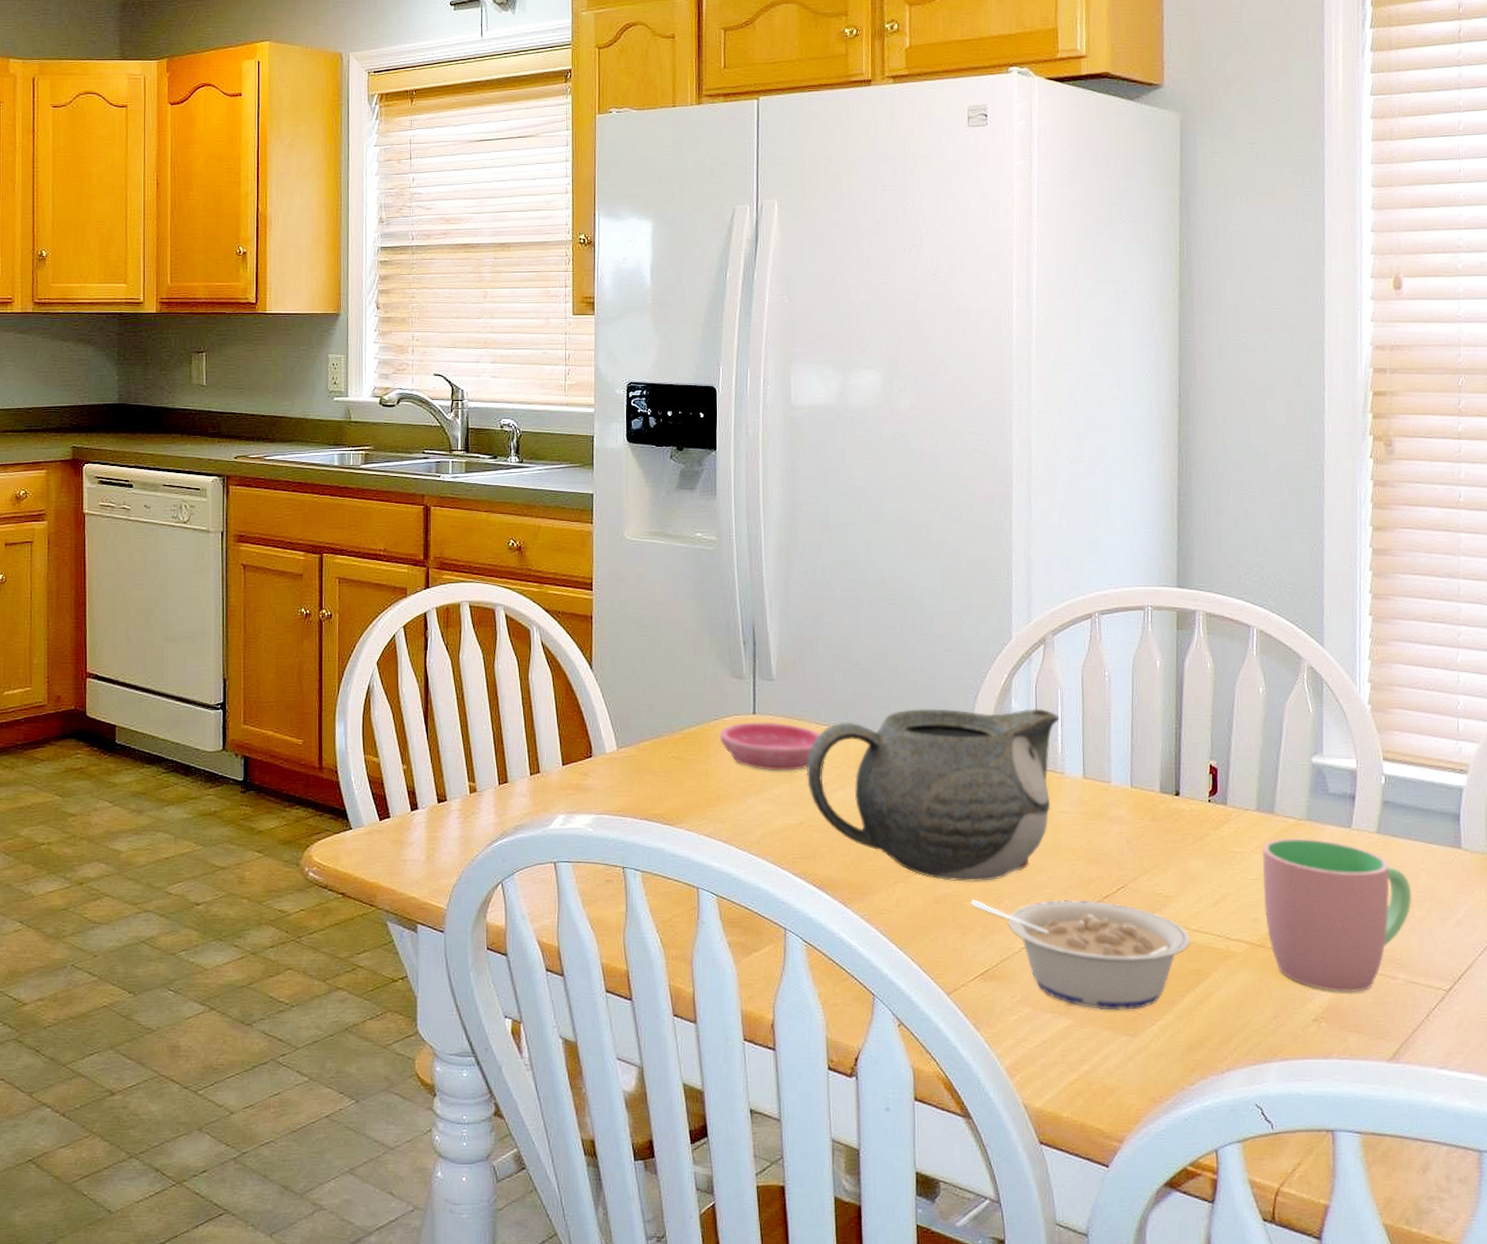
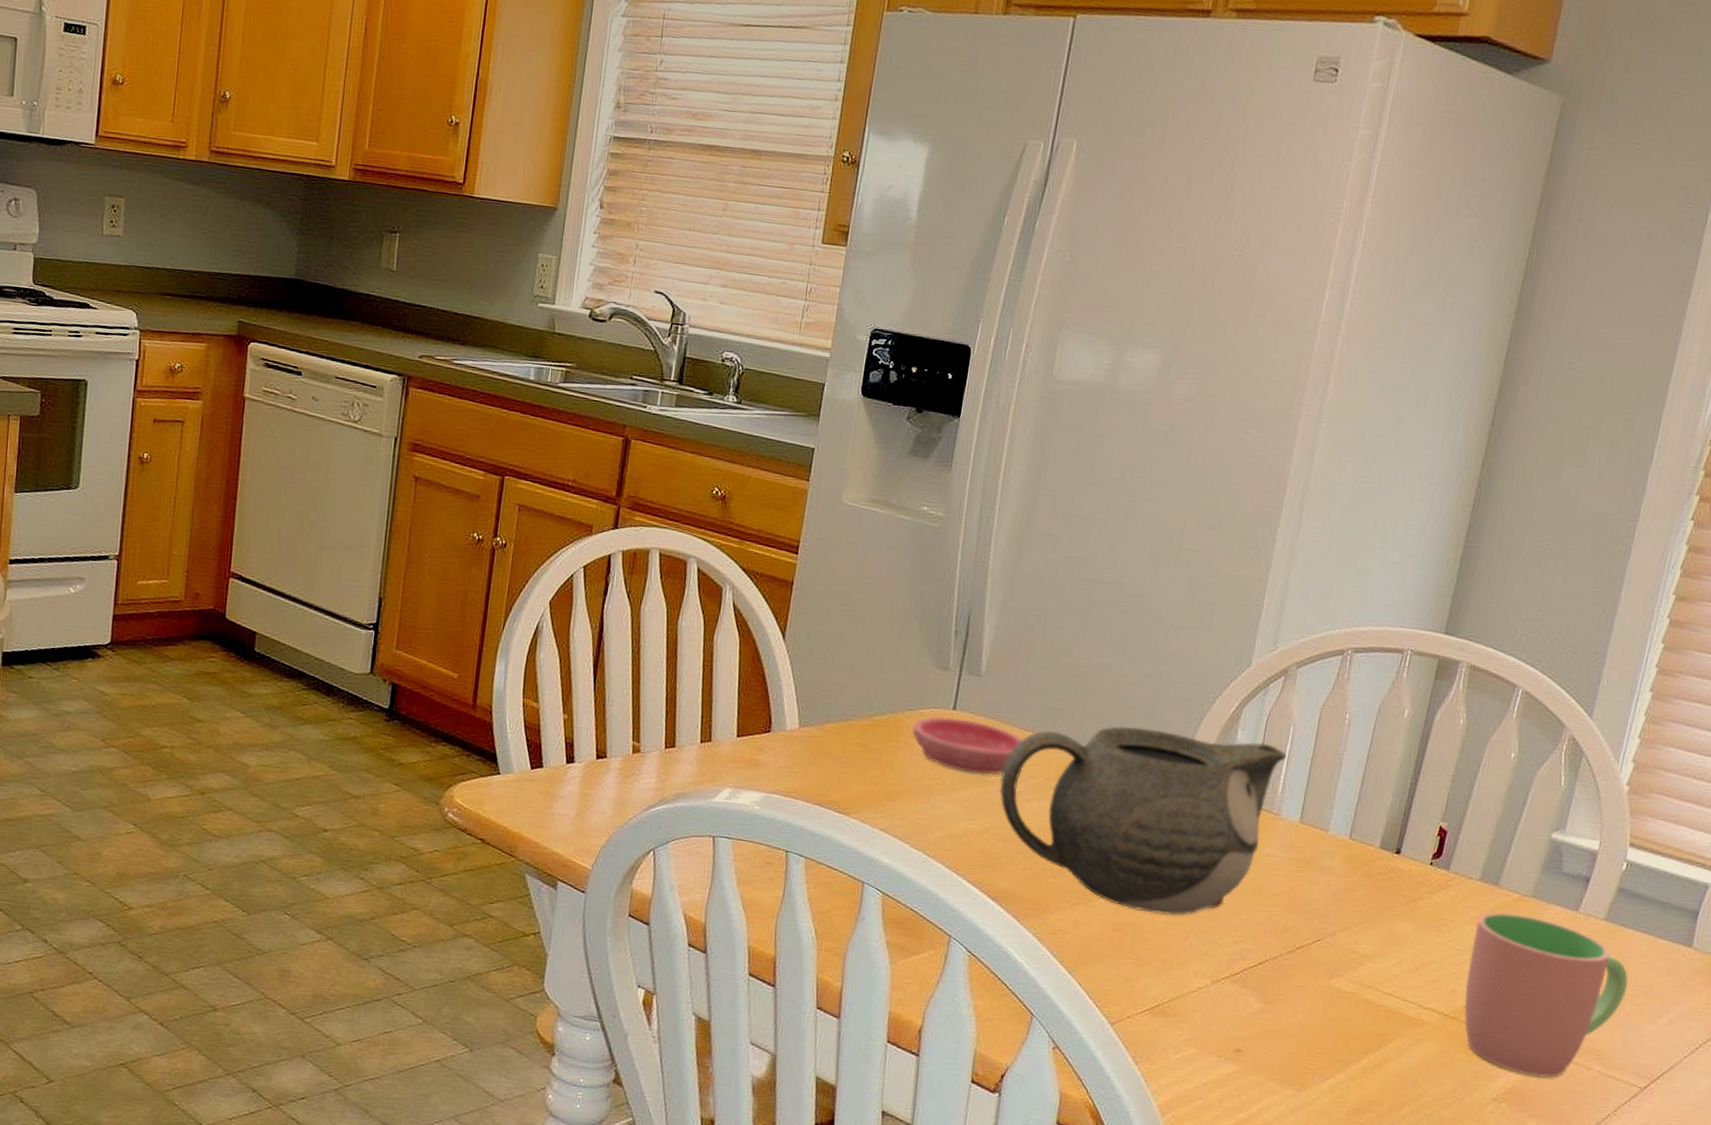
legume: present [970,899,1190,1010] -> none [1153,932,1380,1065]

